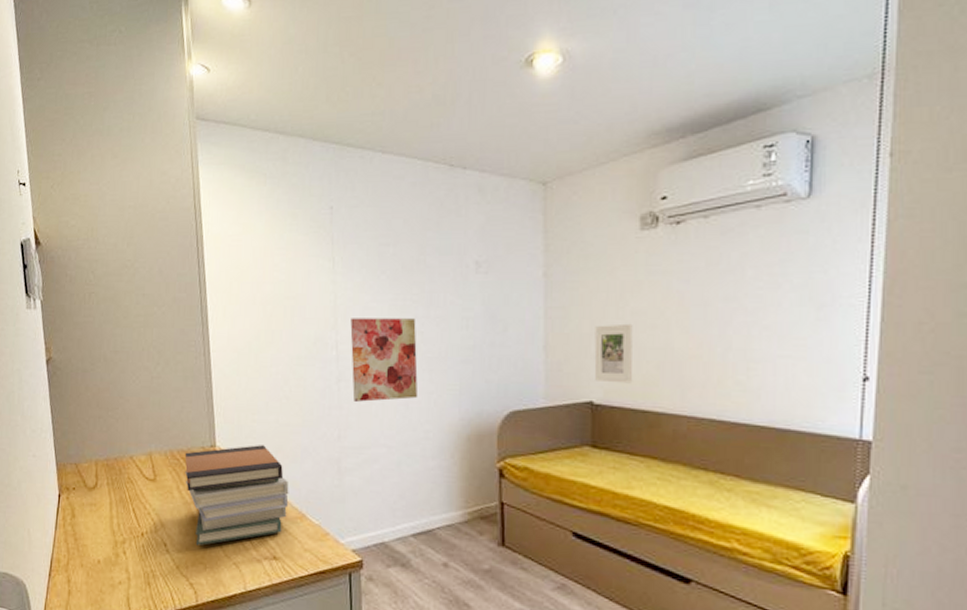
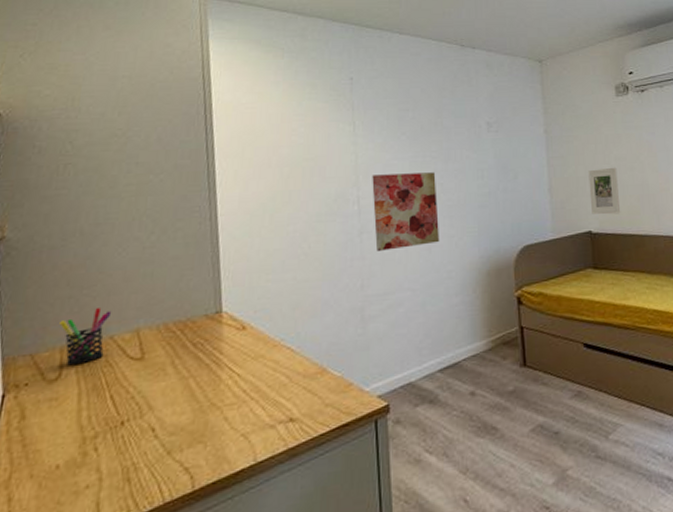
pen holder: none [93,430,131,477] -> present [59,308,112,365]
book stack: present [184,445,289,545] -> none [182,304,308,423]

